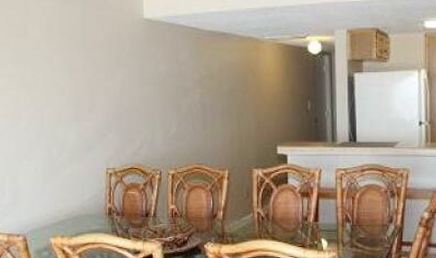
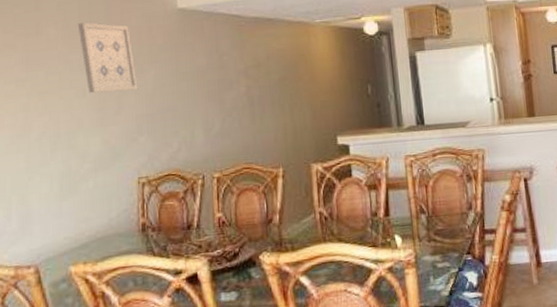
wall art: none [59,27,108,91] -> present [77,22,138,93]

